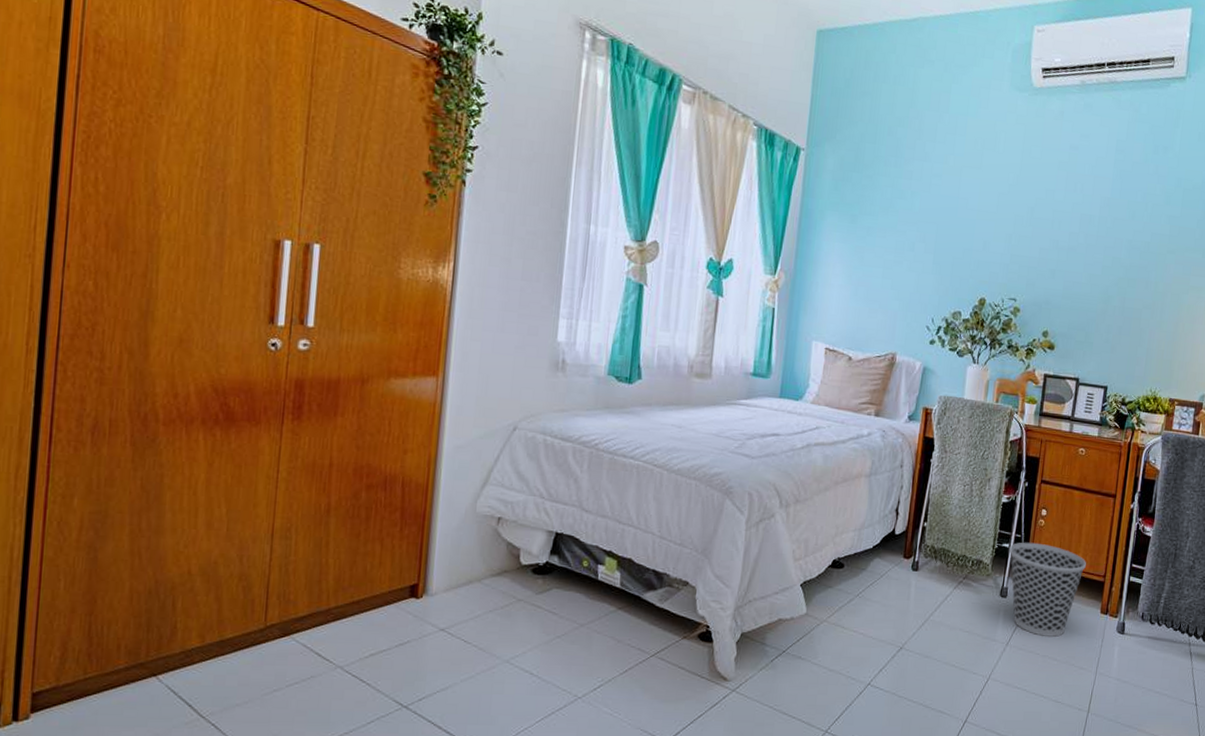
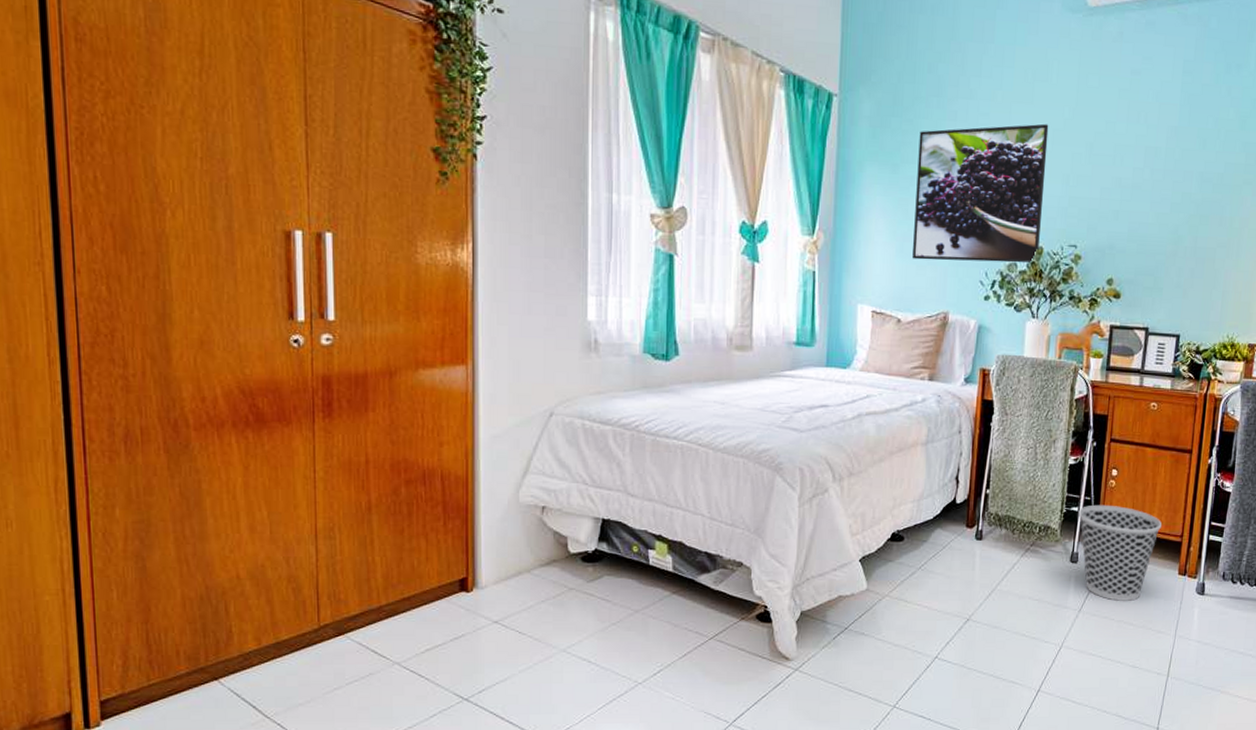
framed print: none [865,186,995,312] -> present [912,123,1049,263]

